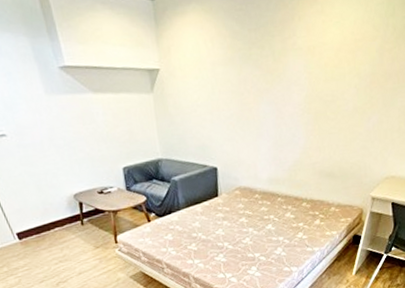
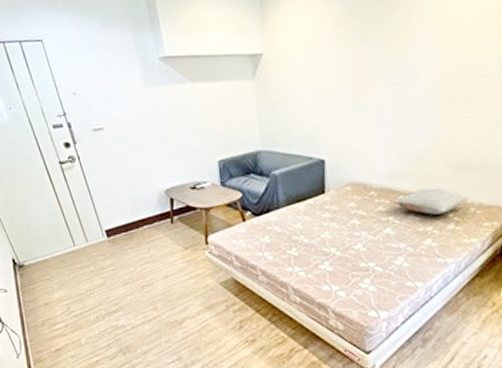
pillow: none [273,191,331,213] -> present [393,188,470,215]

